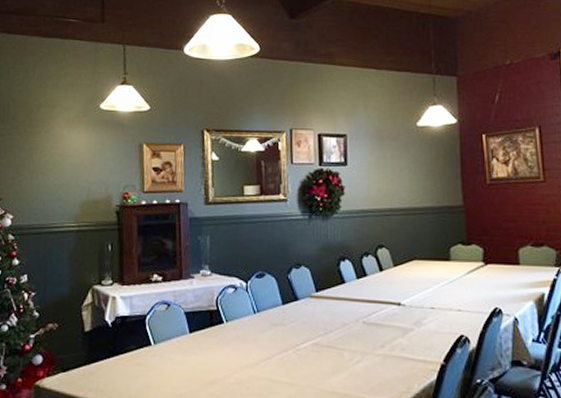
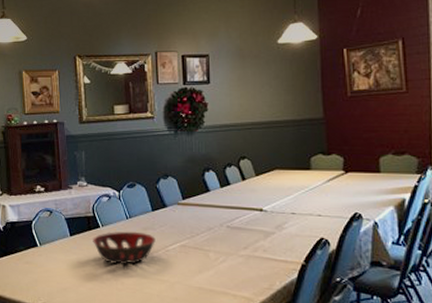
decorative bowl: none [215,327,285,367] -> present [93,231,156,265]

